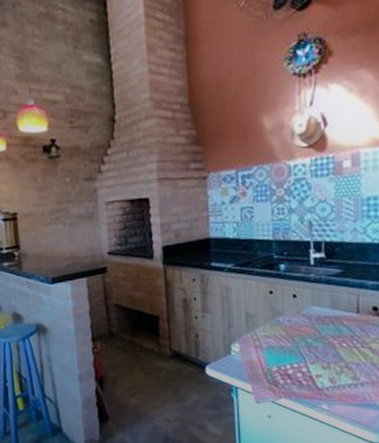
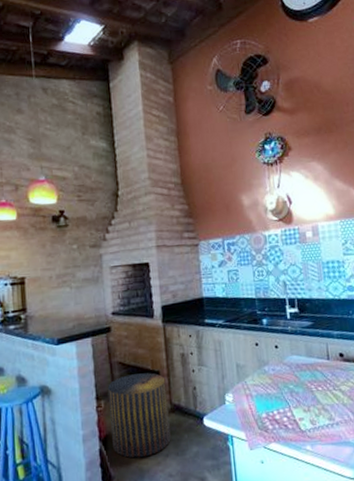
stool: none [103,317,170,401] -> present [107,373,171,458]

